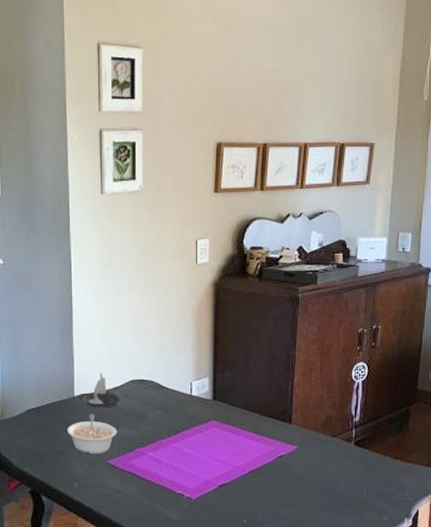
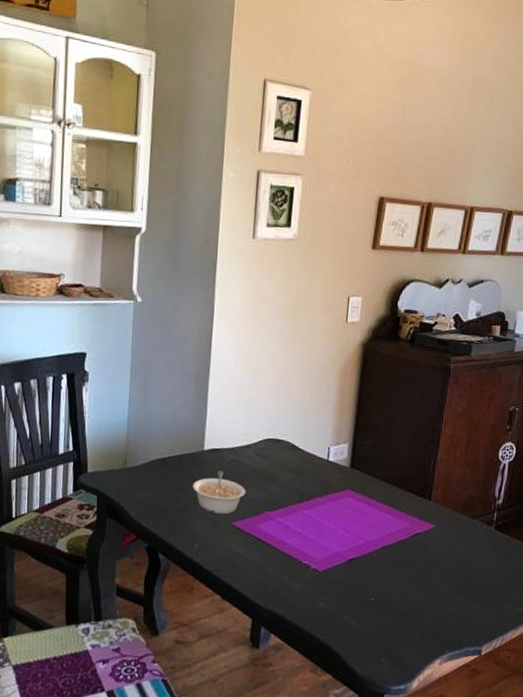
candle: present [79,372,121,408] -> none [209,427,253,466]

